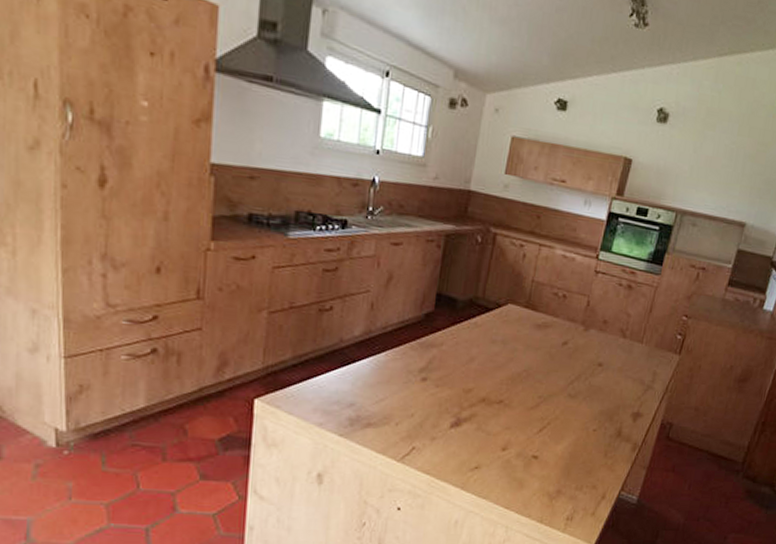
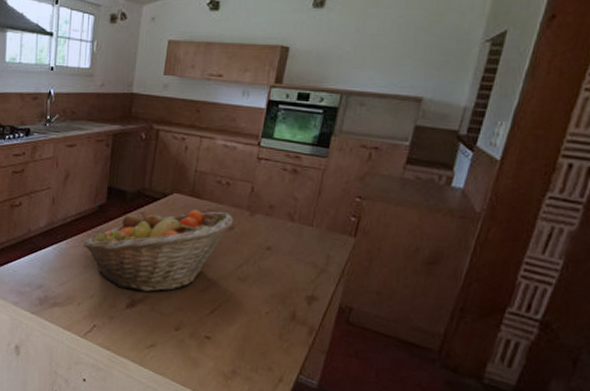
fruit basket: none [404,322,568,410] -> present [83,209,233,292]

